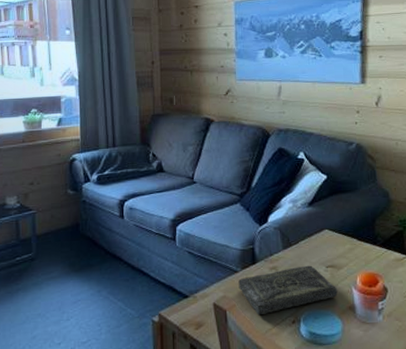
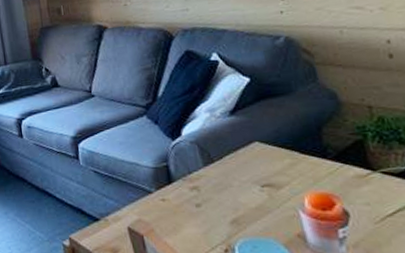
book: present [238,265,338,316] -> none [154,184,280,242]

